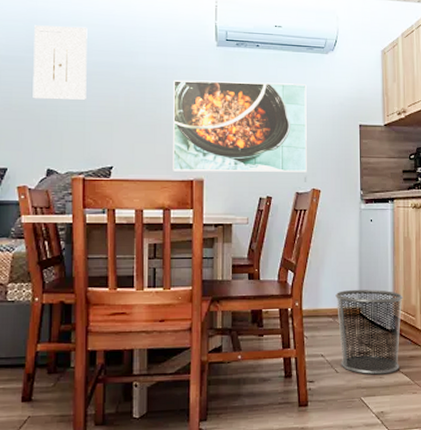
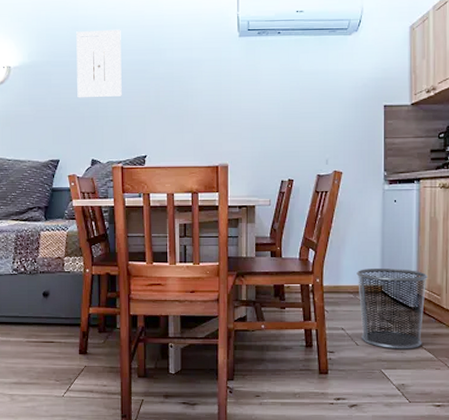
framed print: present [173,79,307,172] -> none [199,68,329,158]

